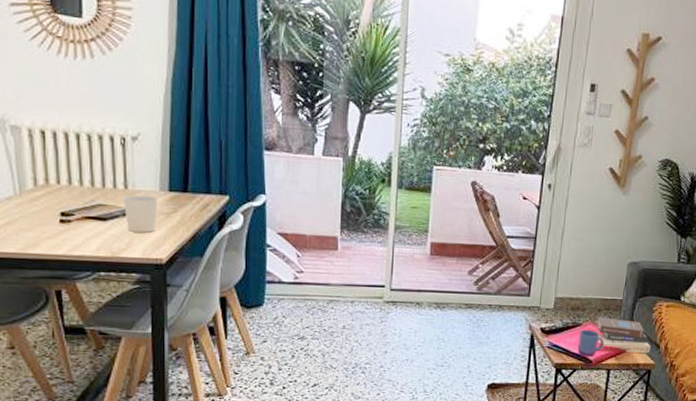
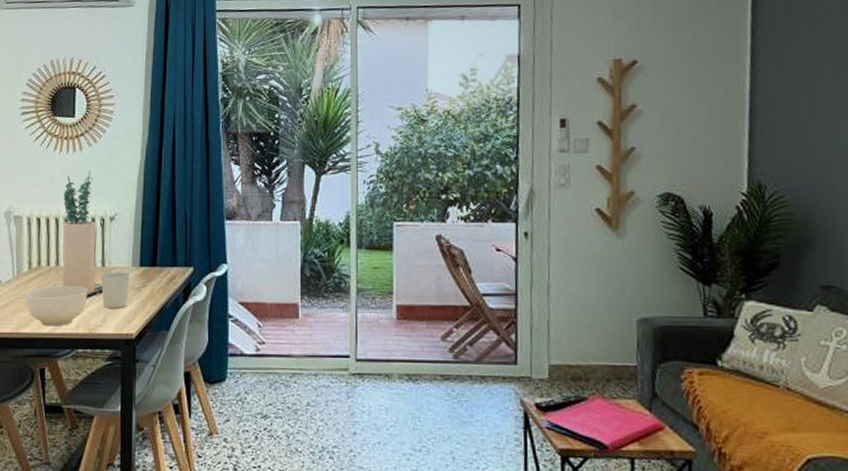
bowl: none [31,206,109,248] -> present [25,285,88,327]
vase: none [73,82,118,218] -> present [62,171,96,295]
mug: present [578,329,604,358] -> none [586,404,621,443]
books: present [594,317,651,354] -> none [604,389,686,437]

